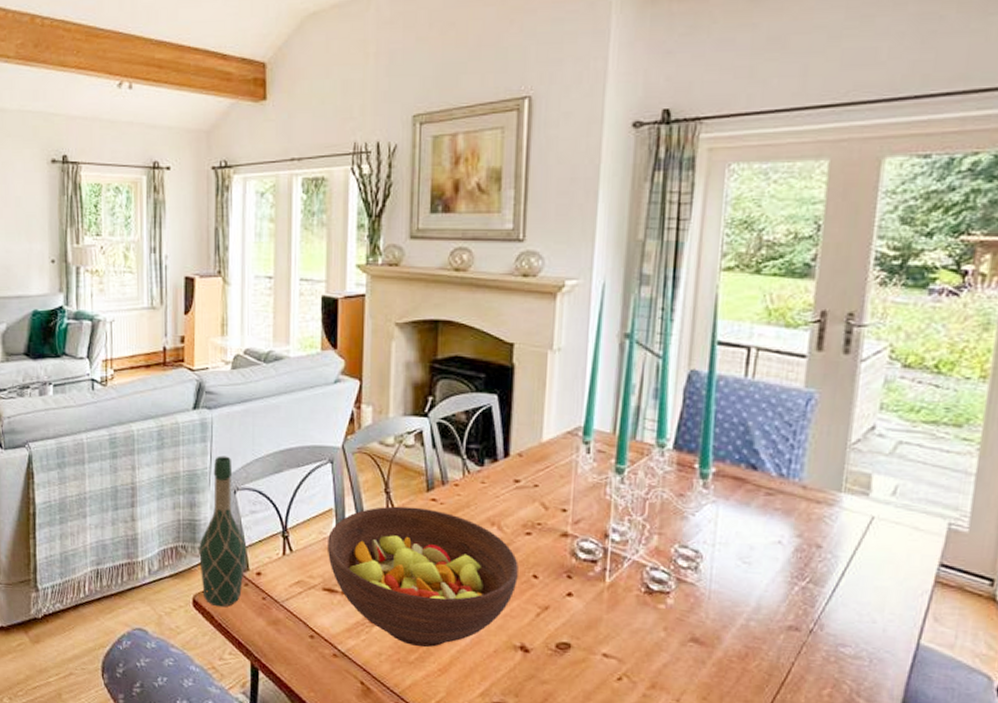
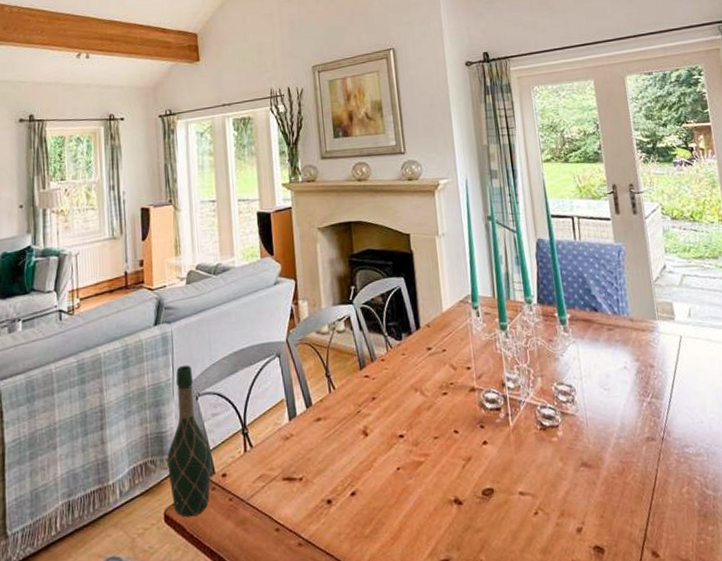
fruit bowl: present [328,506,518,648] -> none [282,385,443,519]

